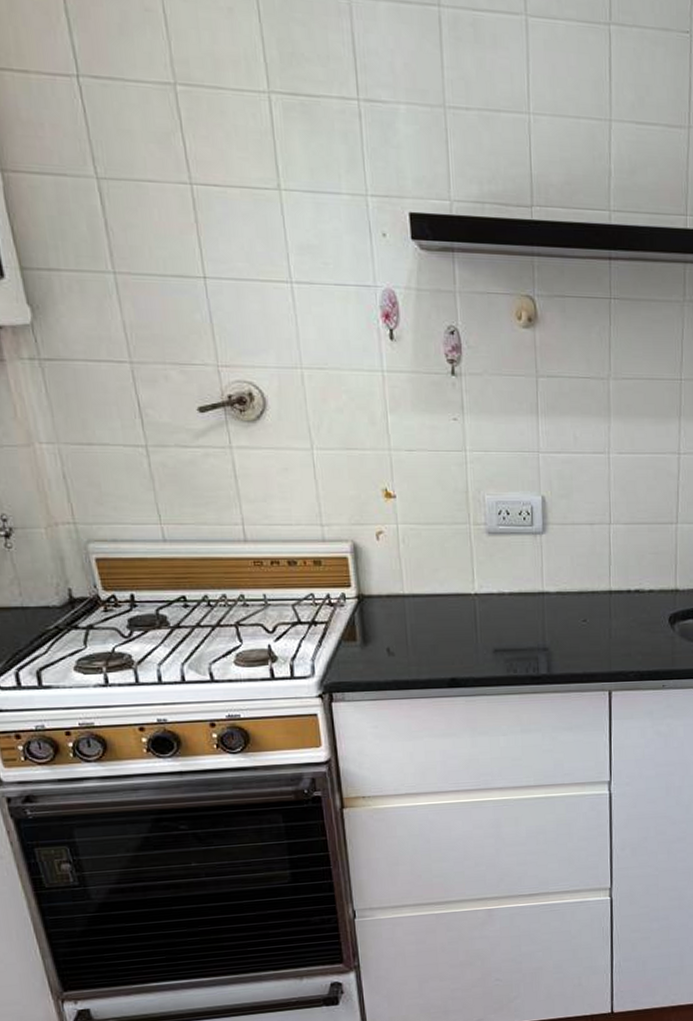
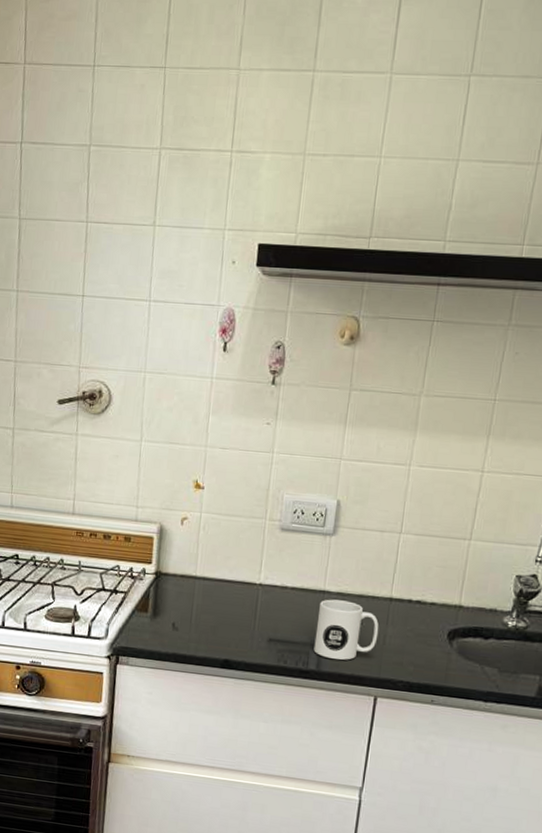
mug: none [540,599,604,660] -> present [313,599,379,660]

